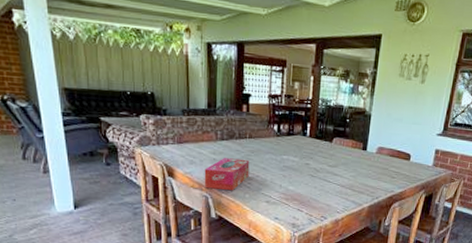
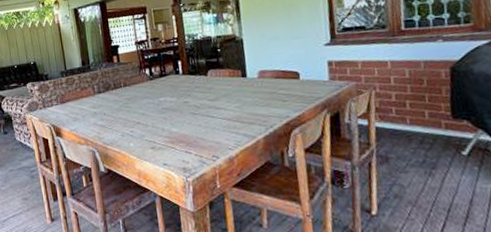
tissue box: present [204,158,250,191] -> none [87,108,130,143]

